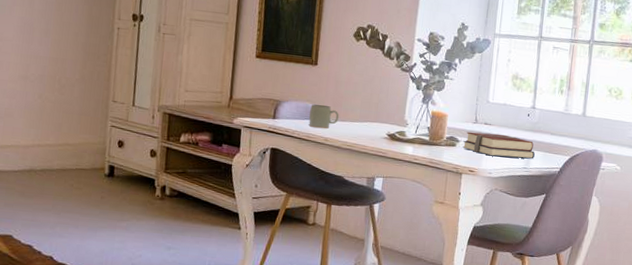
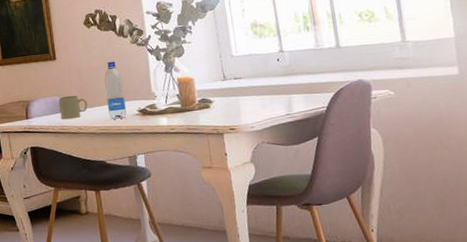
bottle: none [357,79,379,139] -> present [104,61,127,120]
books: present [462,131,535,159] -> none [216,85,296,110]

